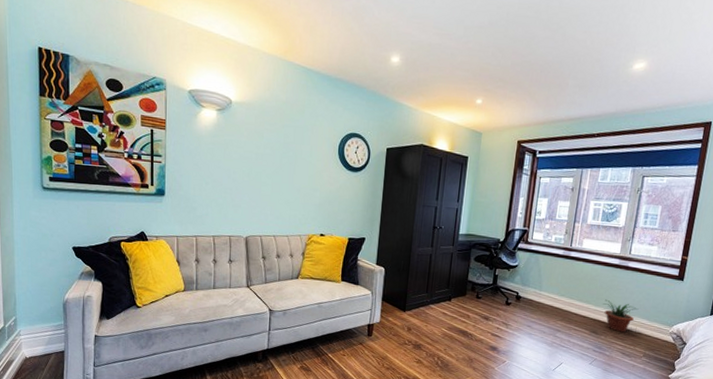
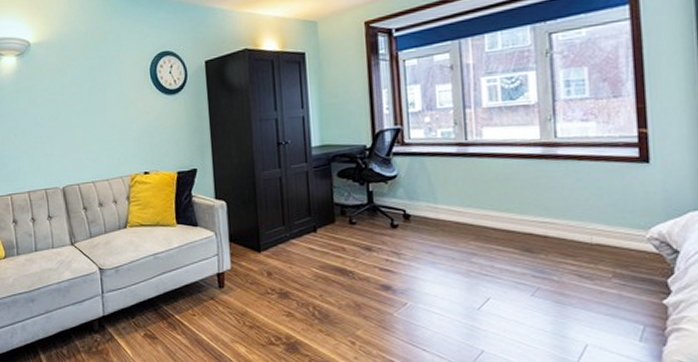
potted plant: present [603,299,639,333] -> none [532,203,589,246]

